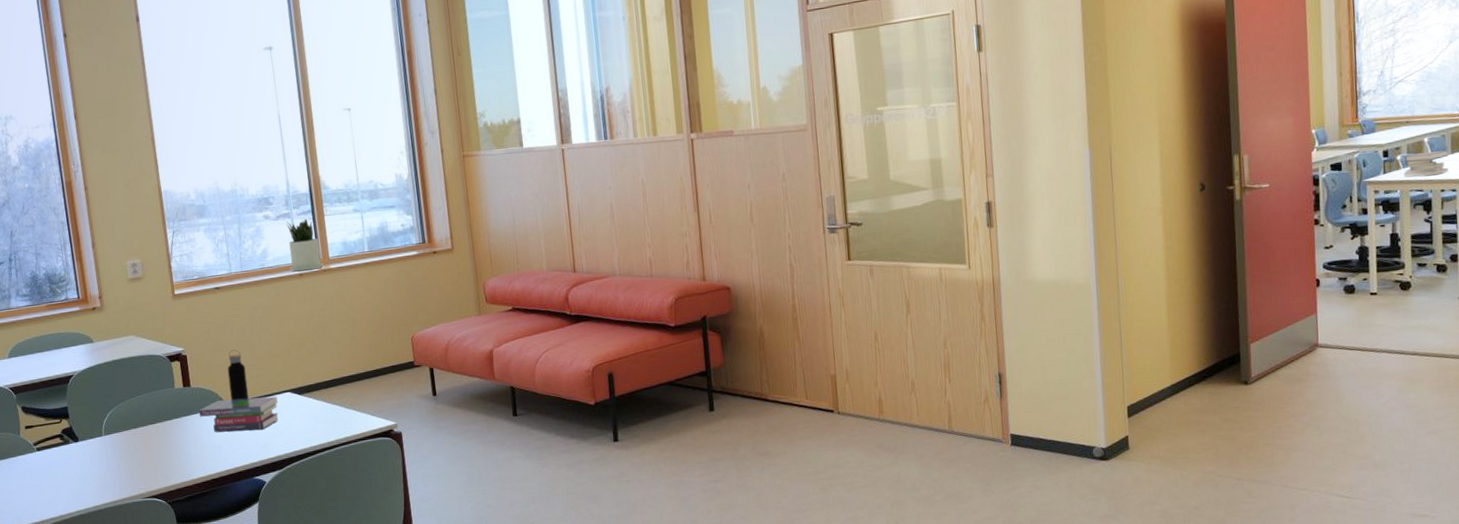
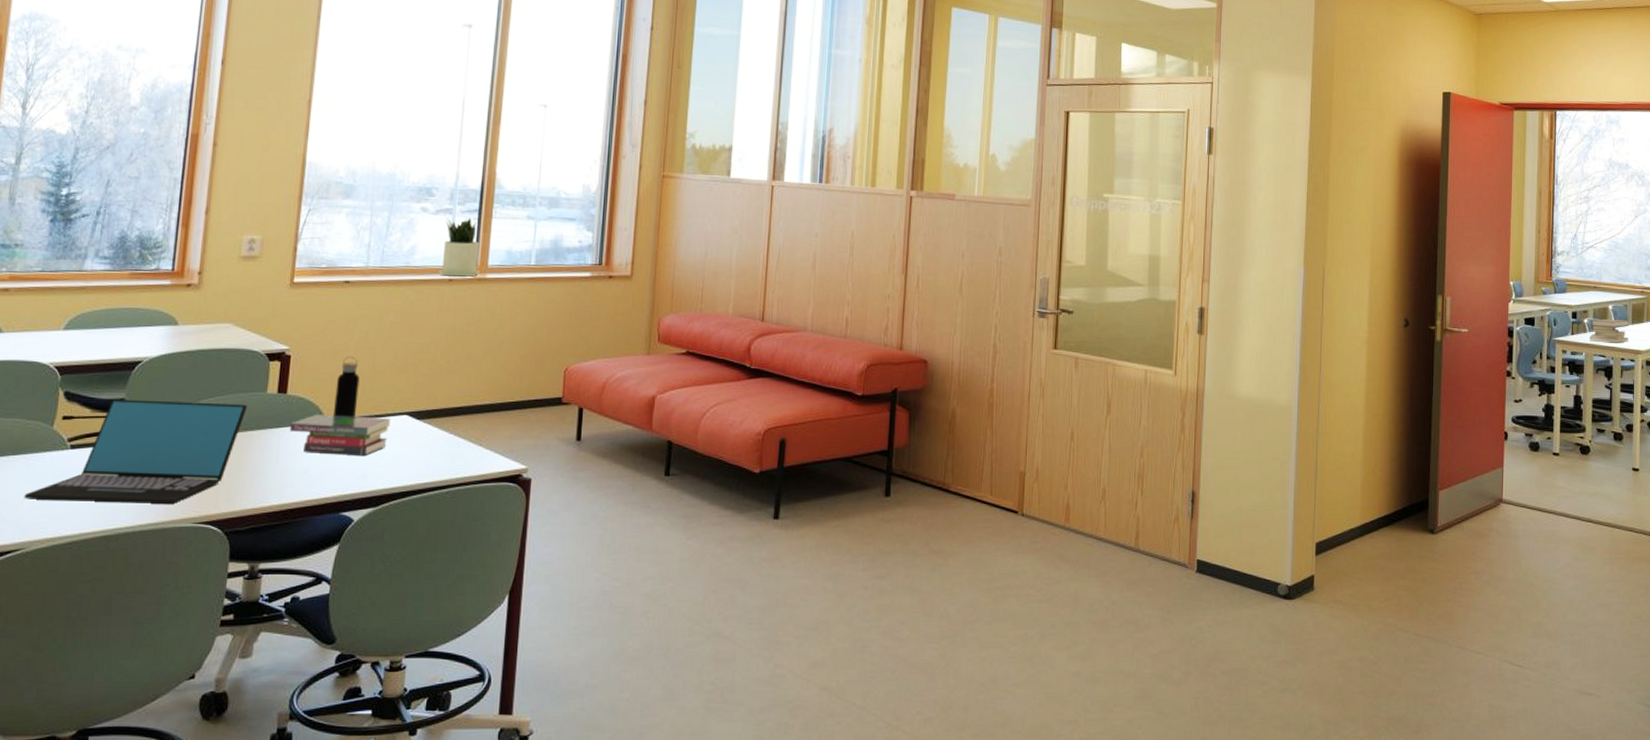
laptop: none [12,399,163,494] -> present [24,399,247,504]

